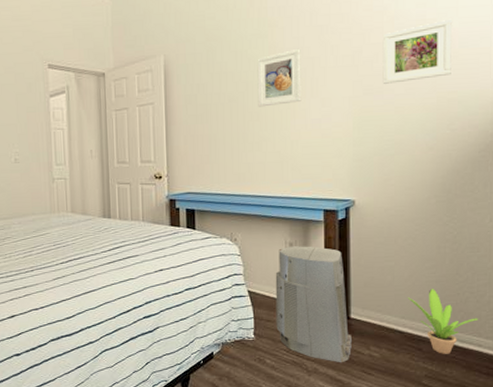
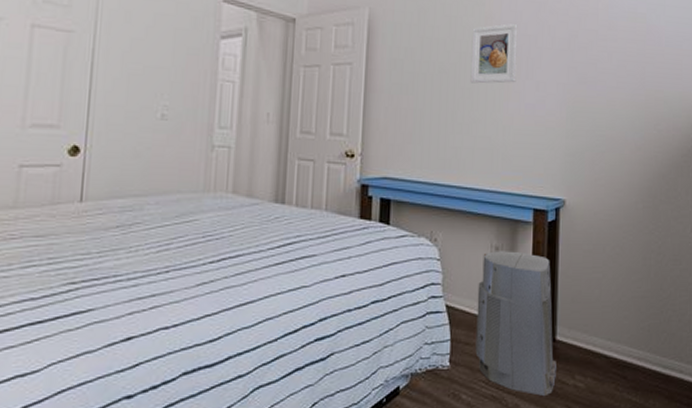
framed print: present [382,18,453,84] -> none [596,16,660,75]
potted plant: present [407,289,479,354] -> none [614,306,680,383]

